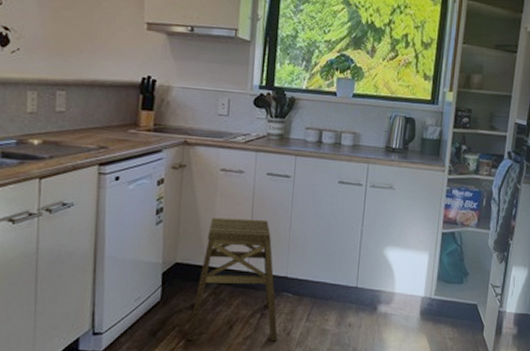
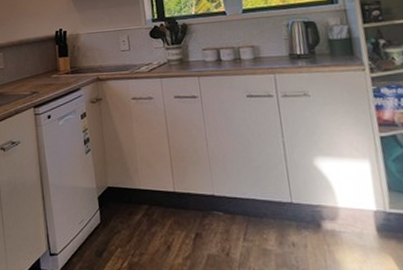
stool: present [187,217,278,342] -> none [129,140,218,263]

